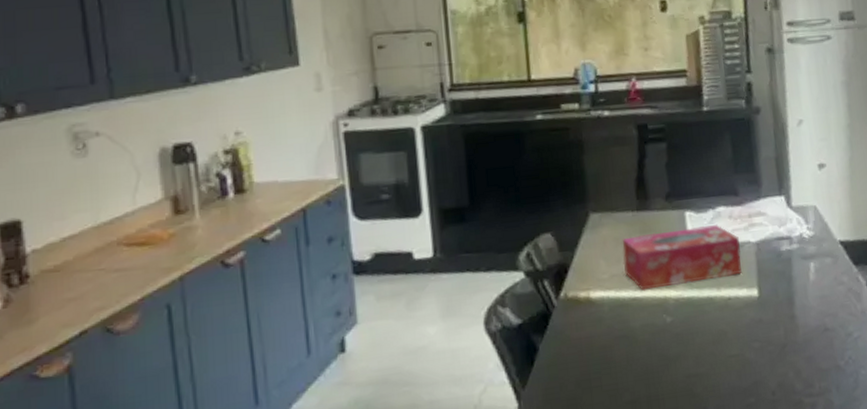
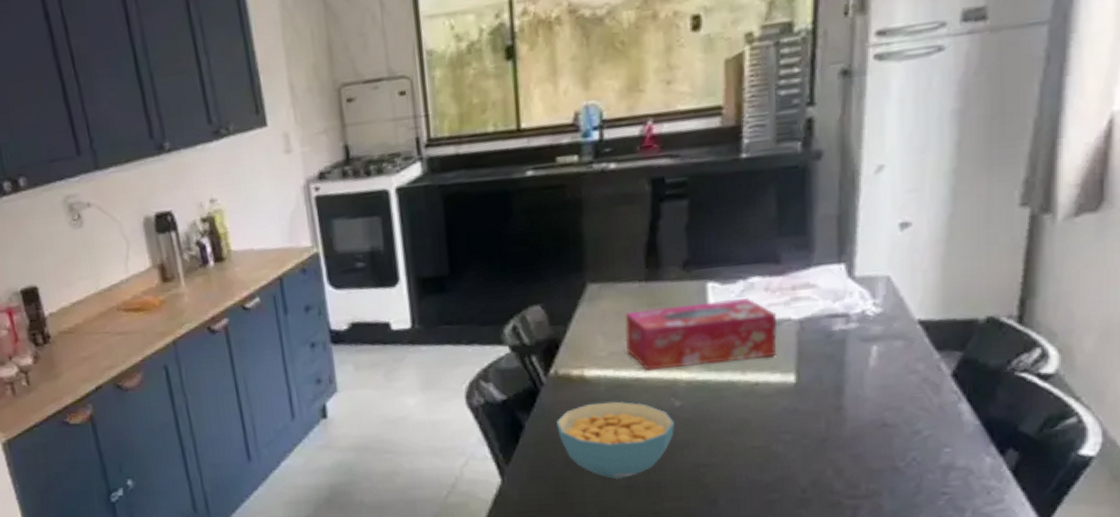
cereal bowl: none [567,319,668,395] -> present [556,401,675,479]

